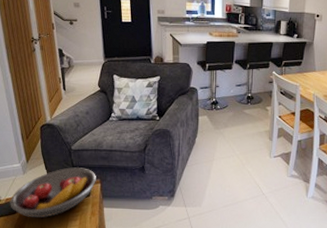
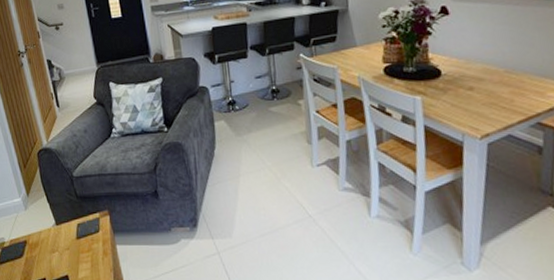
fruit bowl: present [10,167,96,218] -> none [14,197,104,262]

